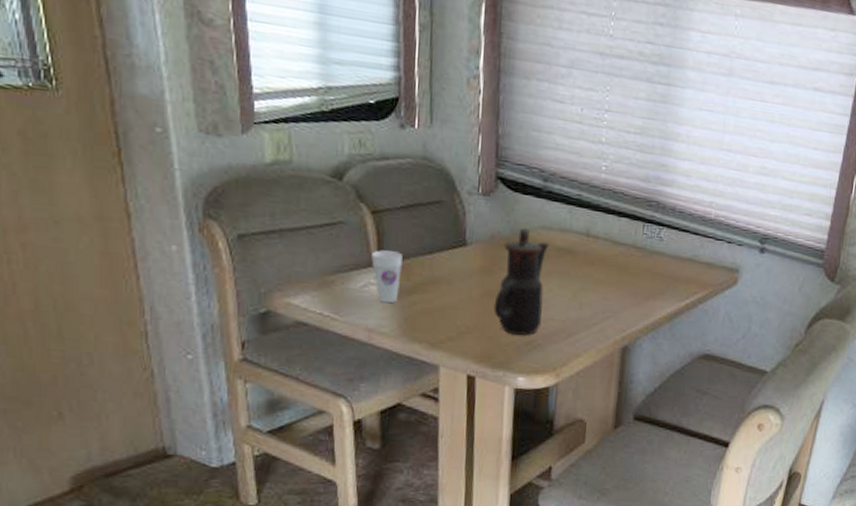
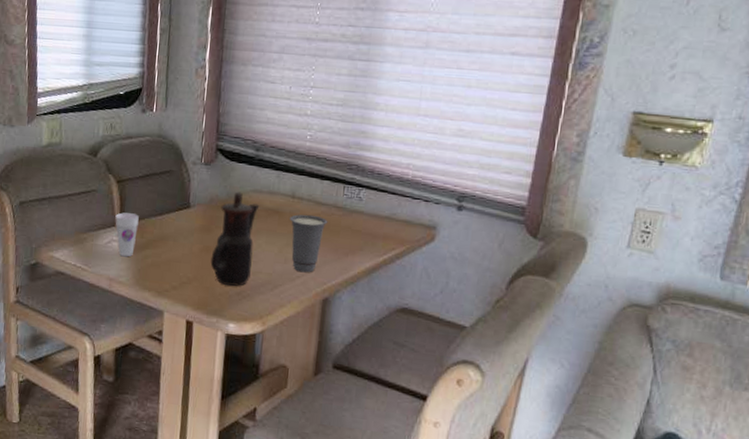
cup: none [584,254,627,320] -> present [290,214,328,273]

